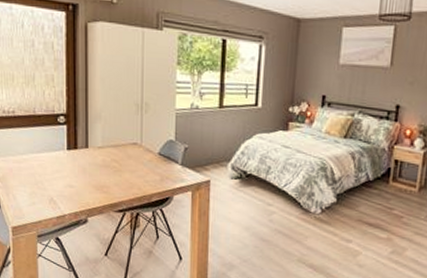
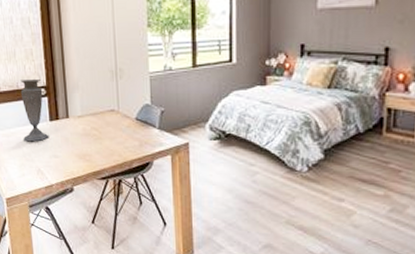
vase: none [37,105,65,170] -> present [20,80,49,142]

